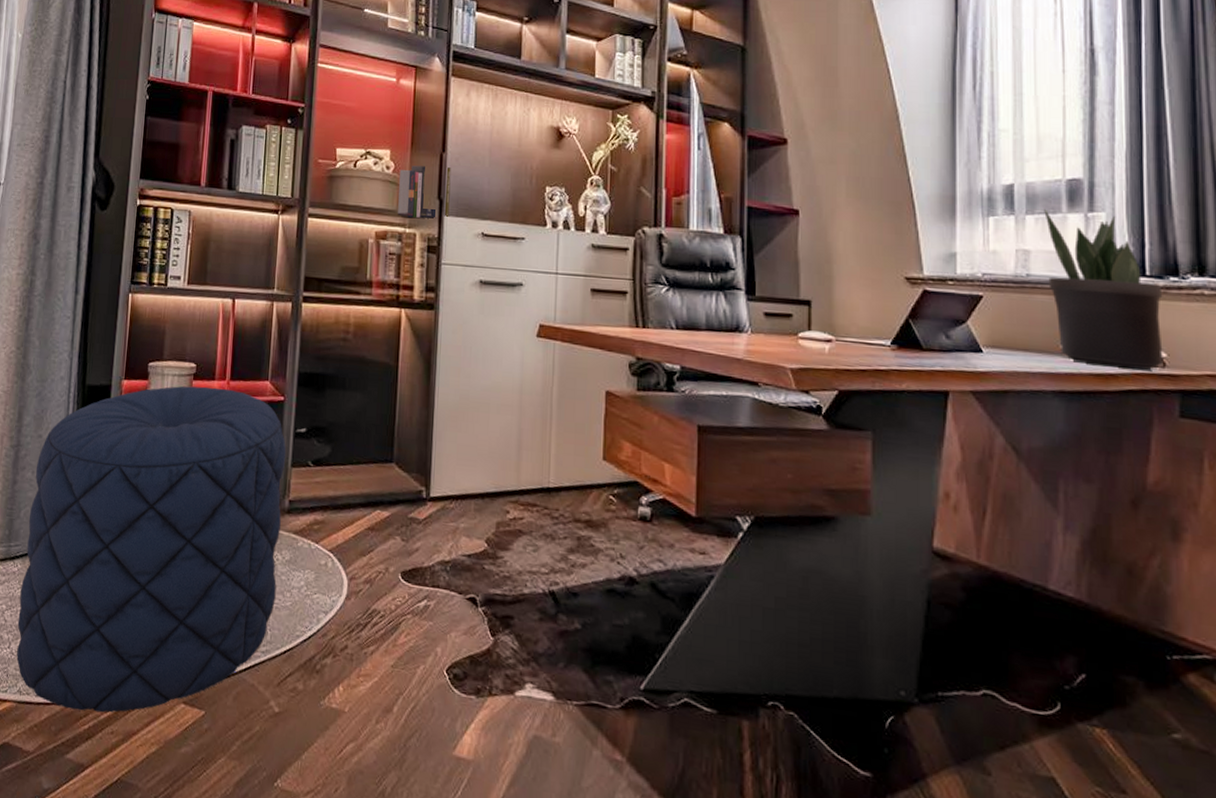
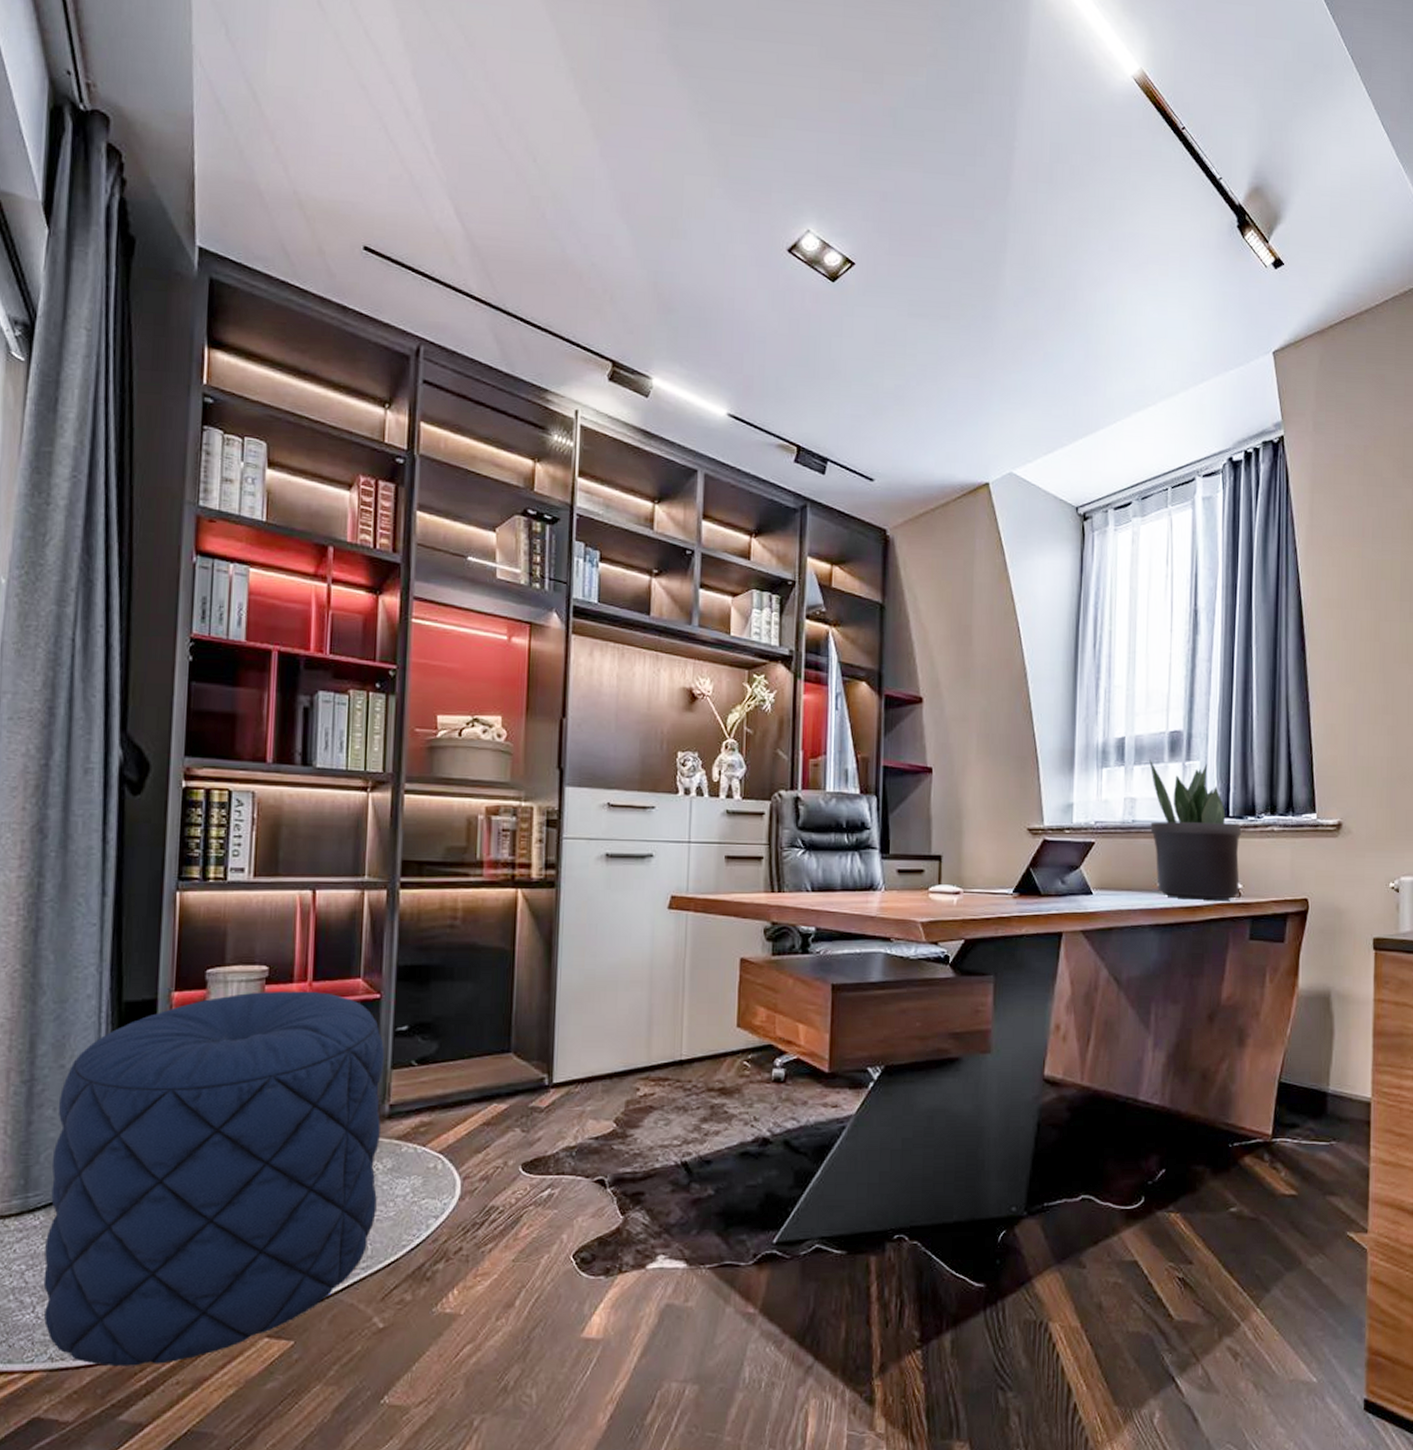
books: present [398,165,451,219] -> none [512,733,573,791]

